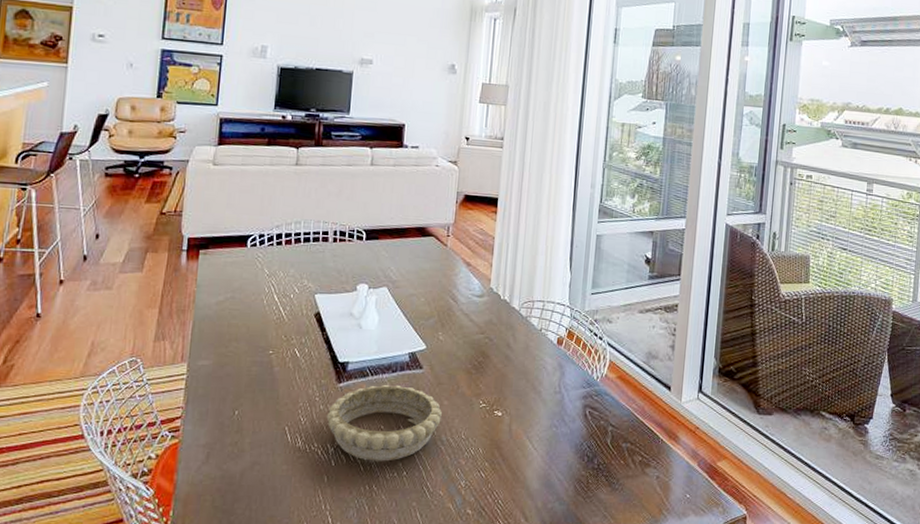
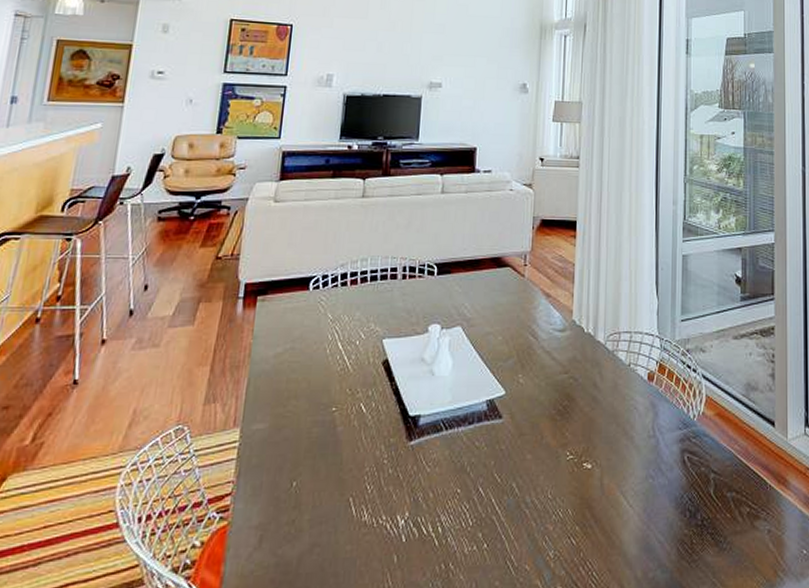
decorative bowl: present [326,384,442,461] -> none [396,438,525,533]

